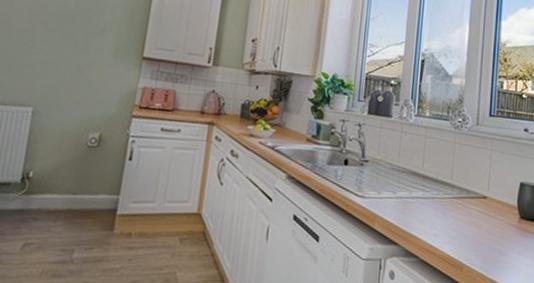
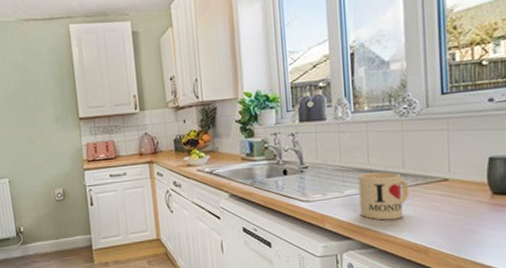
mug: none [408,177,454,230] -> present [358,172,409,220]

